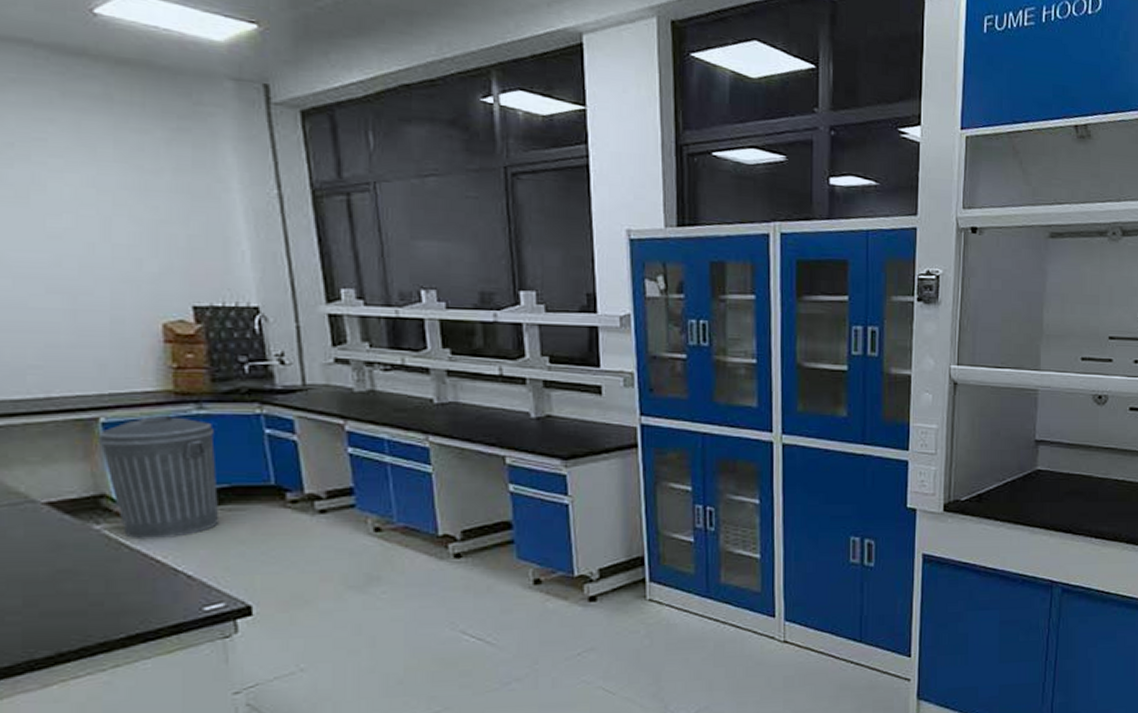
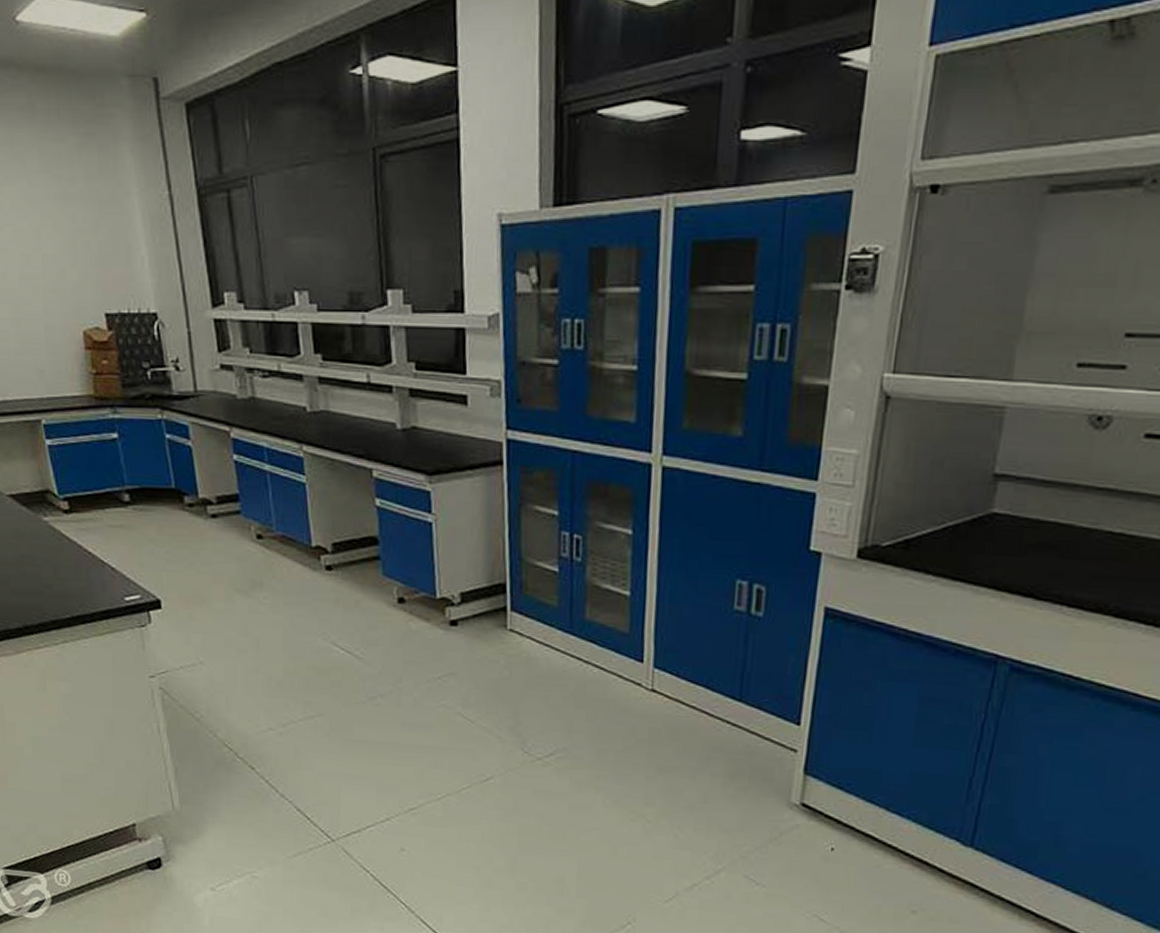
trash can: present [97,415,220,540] -> none [41,418,134,533]

